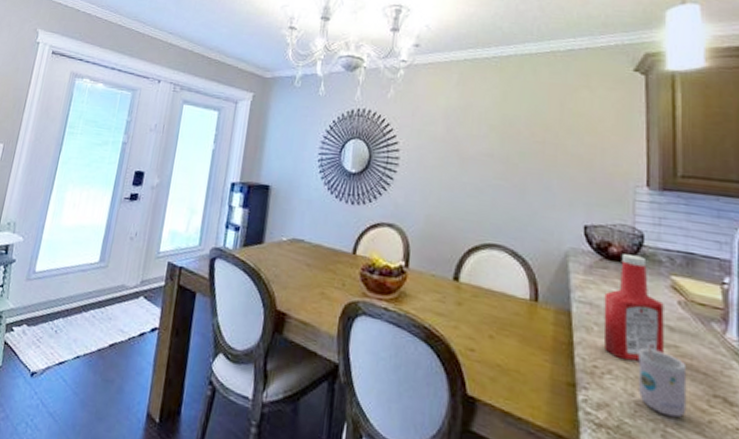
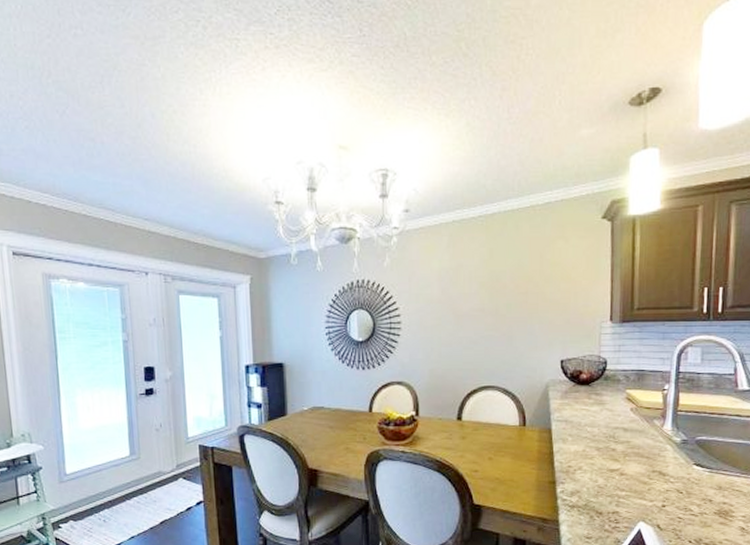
ketchup bottle: present [603,254,664,361] -> none [575,378,620,458]
mug: present [638,346,687,418] -> none [600,445,635,491]

